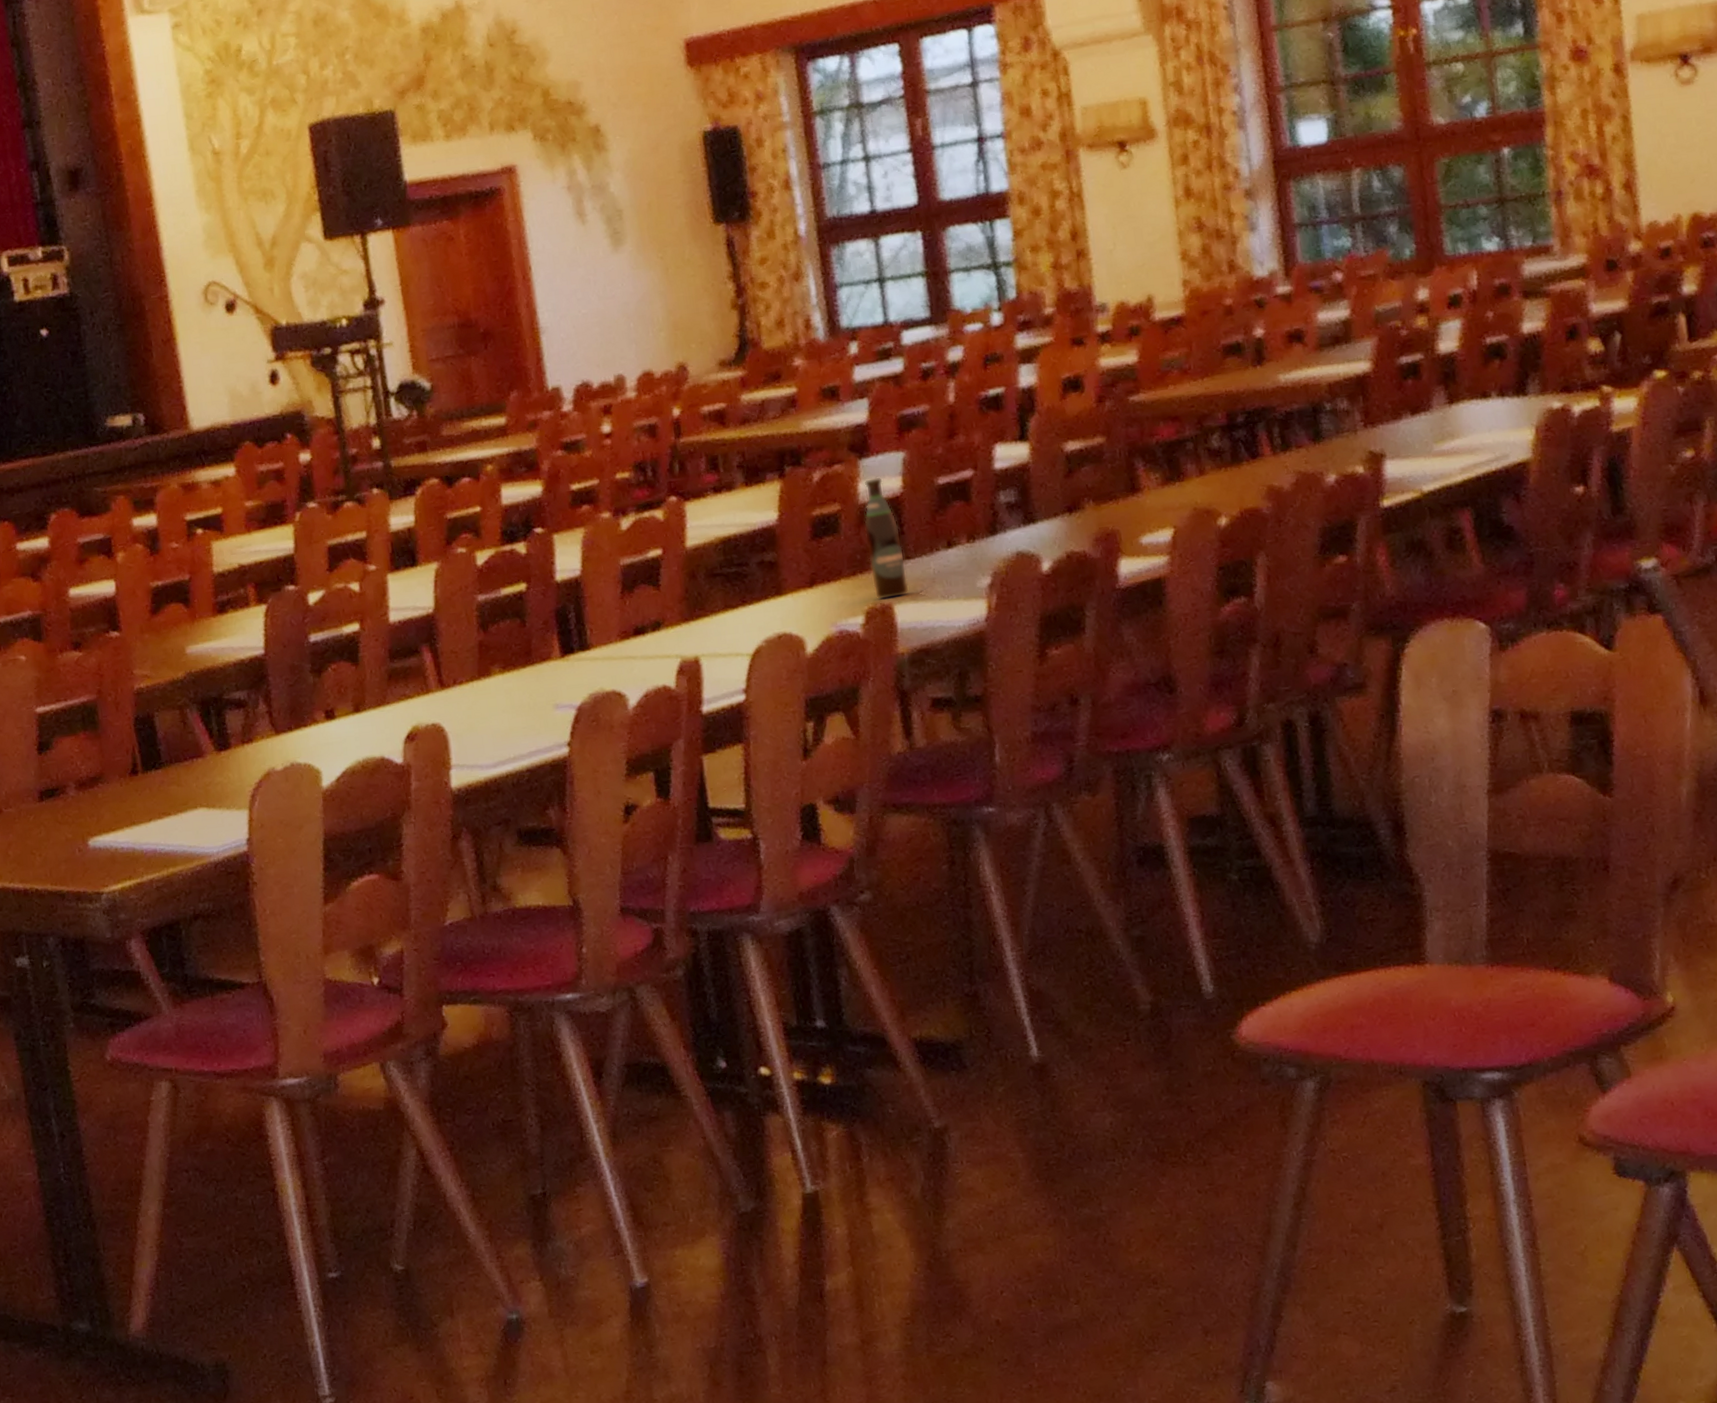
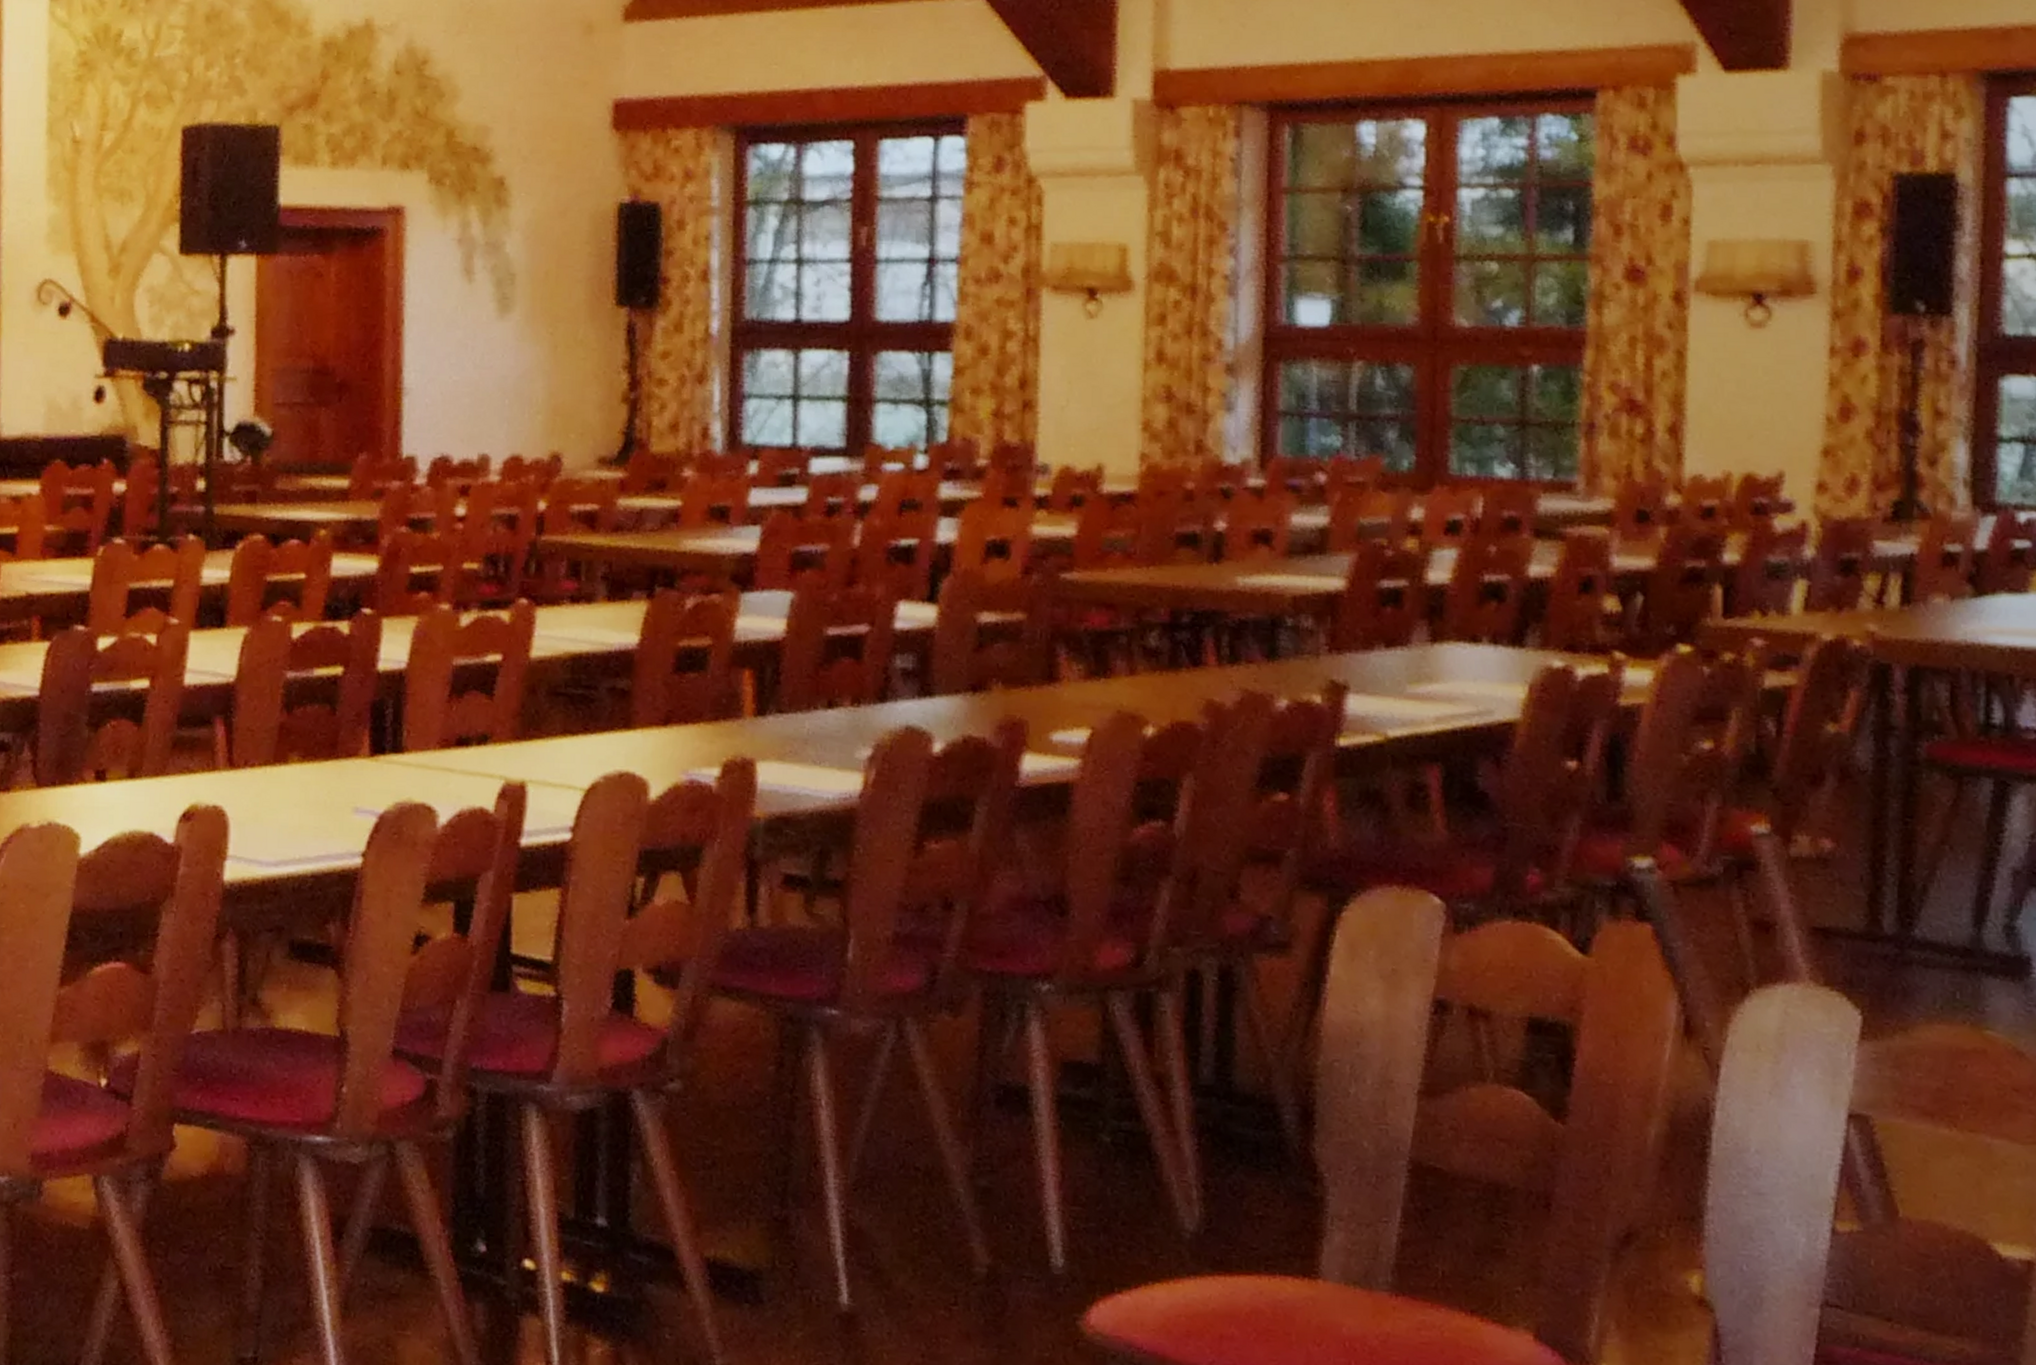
bottle: present [864,477,908,600] -> none [735,615,777,754]

